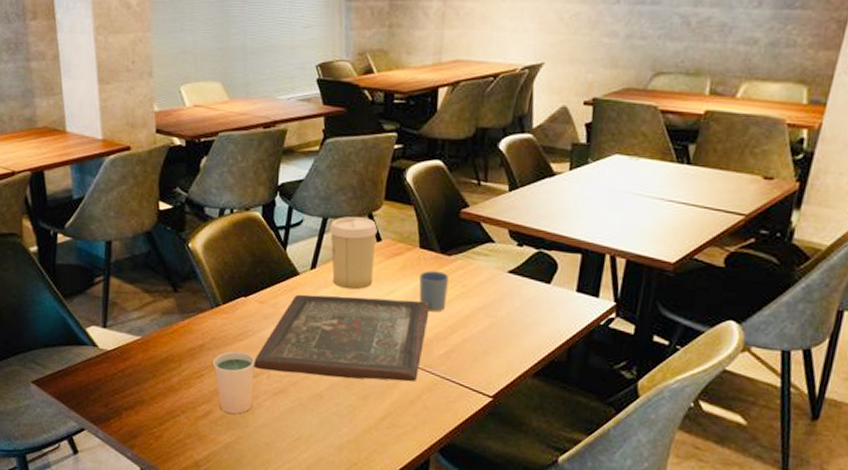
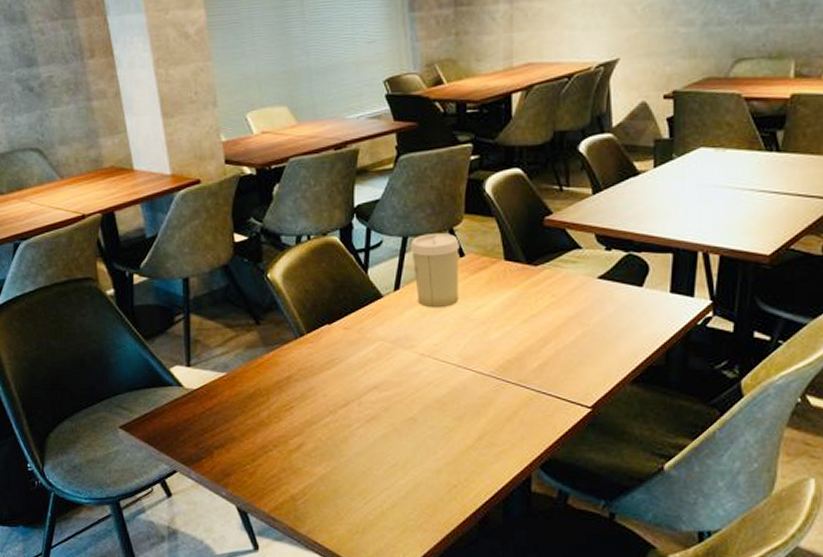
cup: present [213,351,255,414] -> none [302,380,346,444]
board game: present [254,294,430,382] -> none [343,314,519,400]
mug: present [419,271,449,312] -> none [507,283,537,325]

